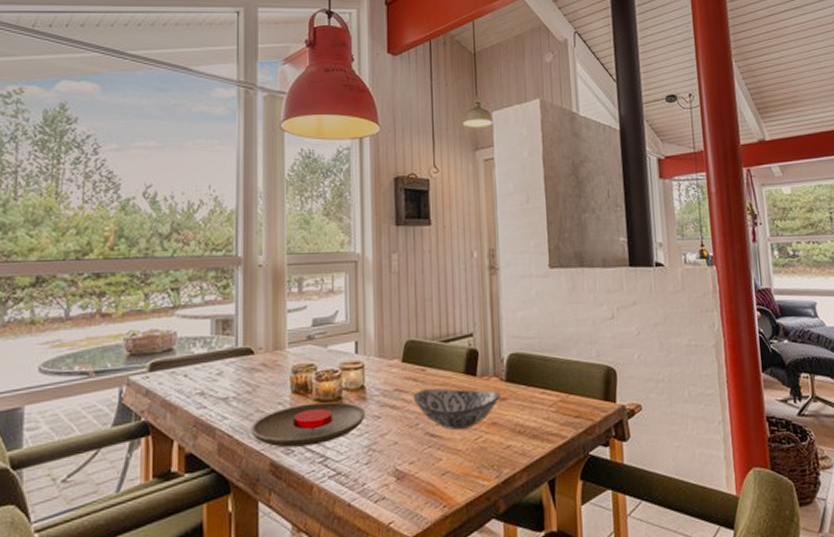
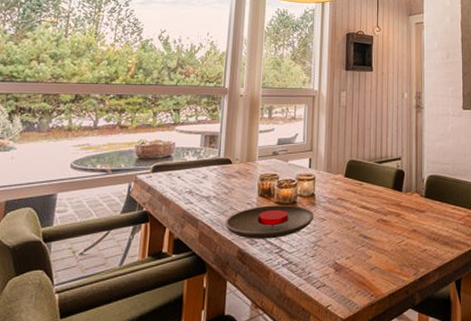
decorative bowl: present [413,388,500,430] -> none [352,199,420,233]

